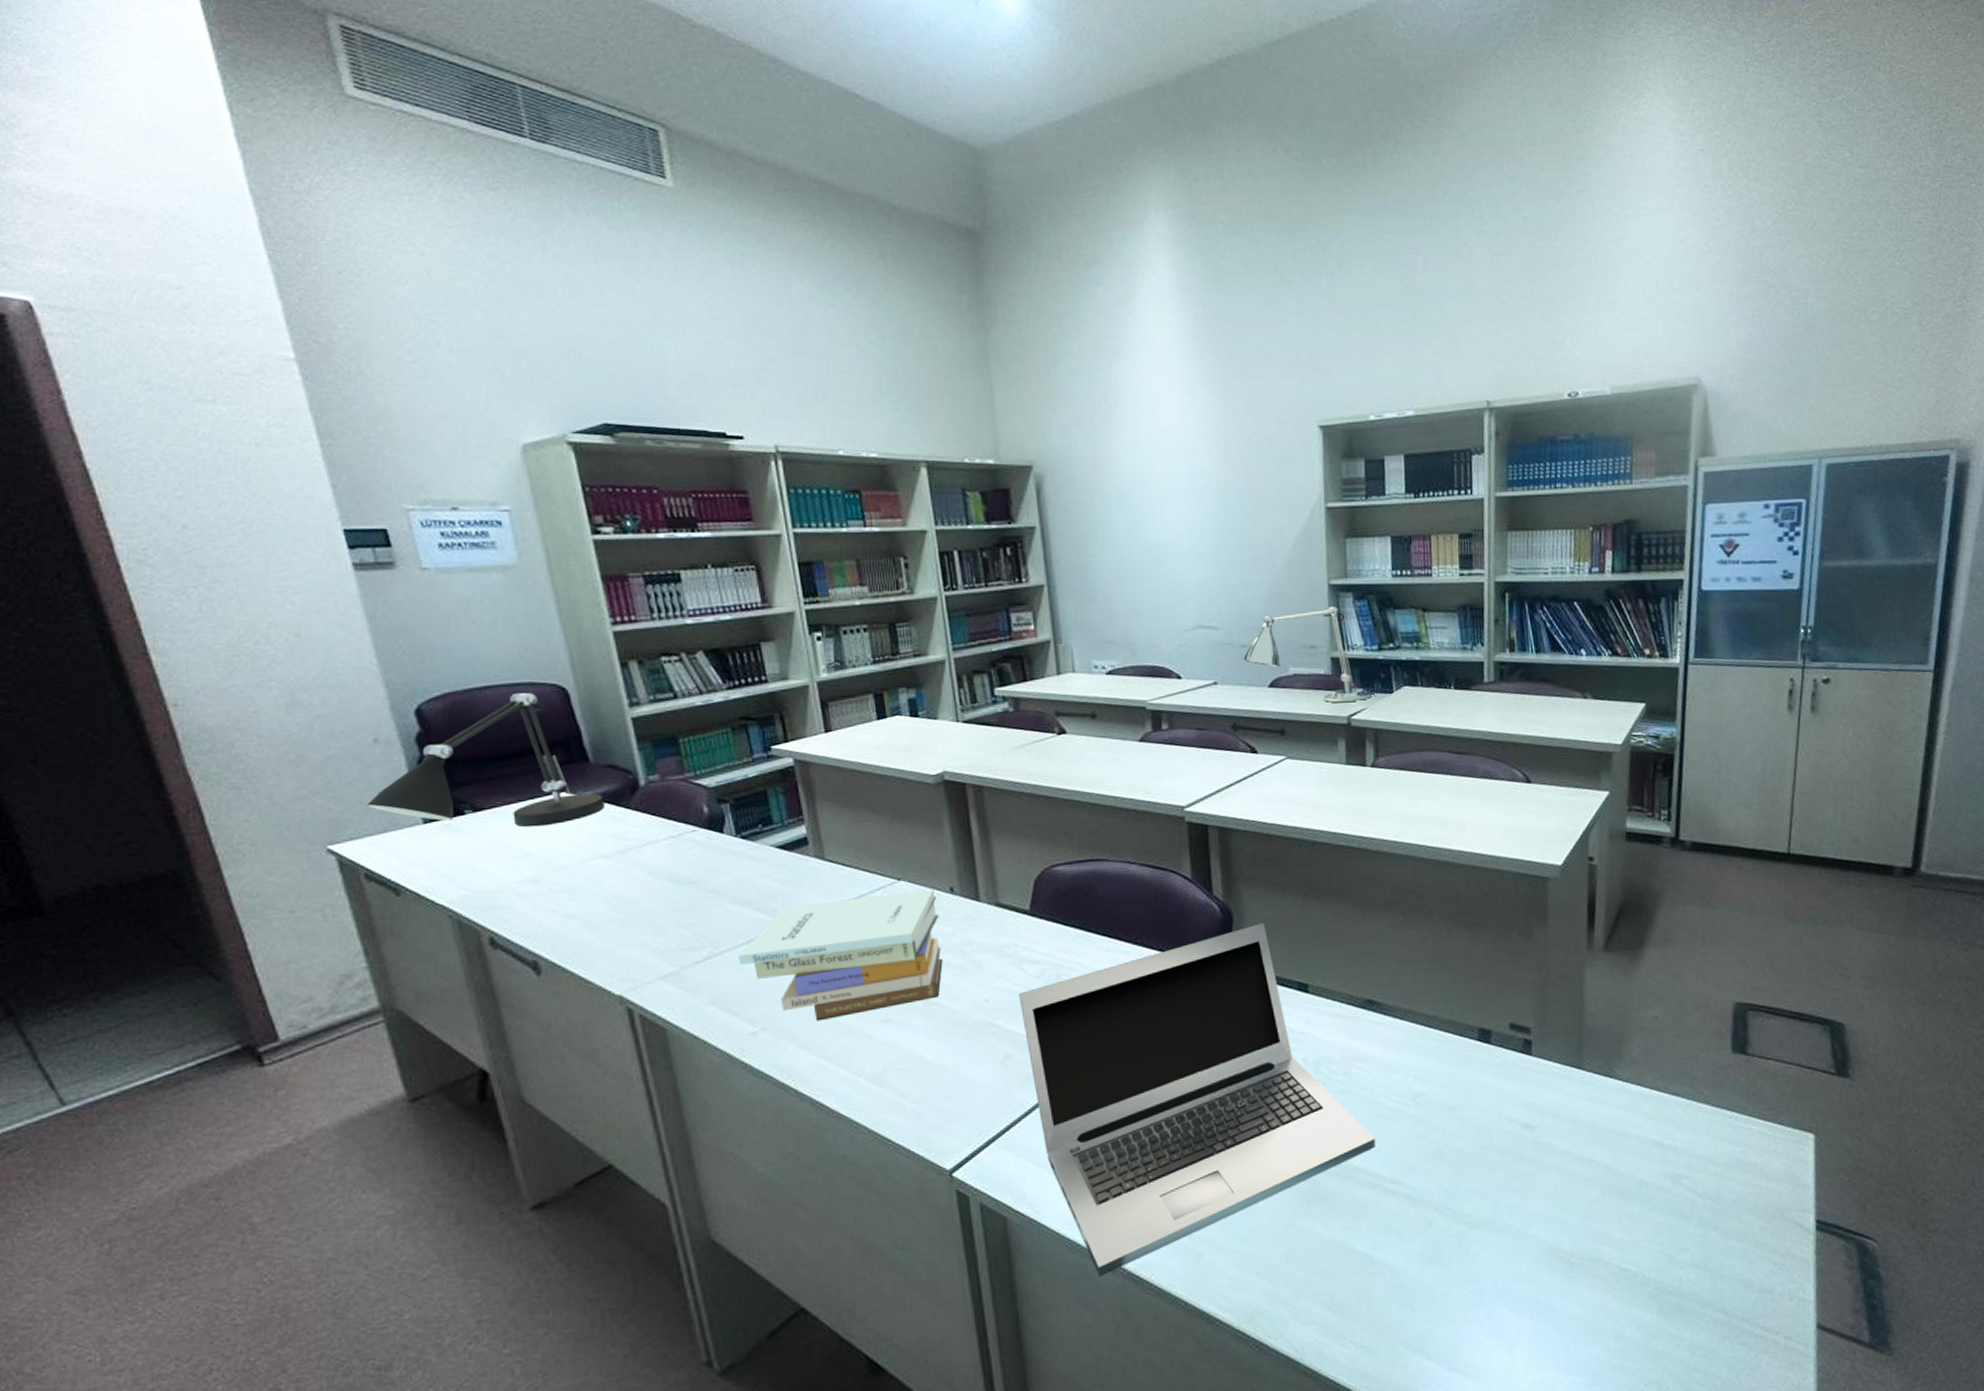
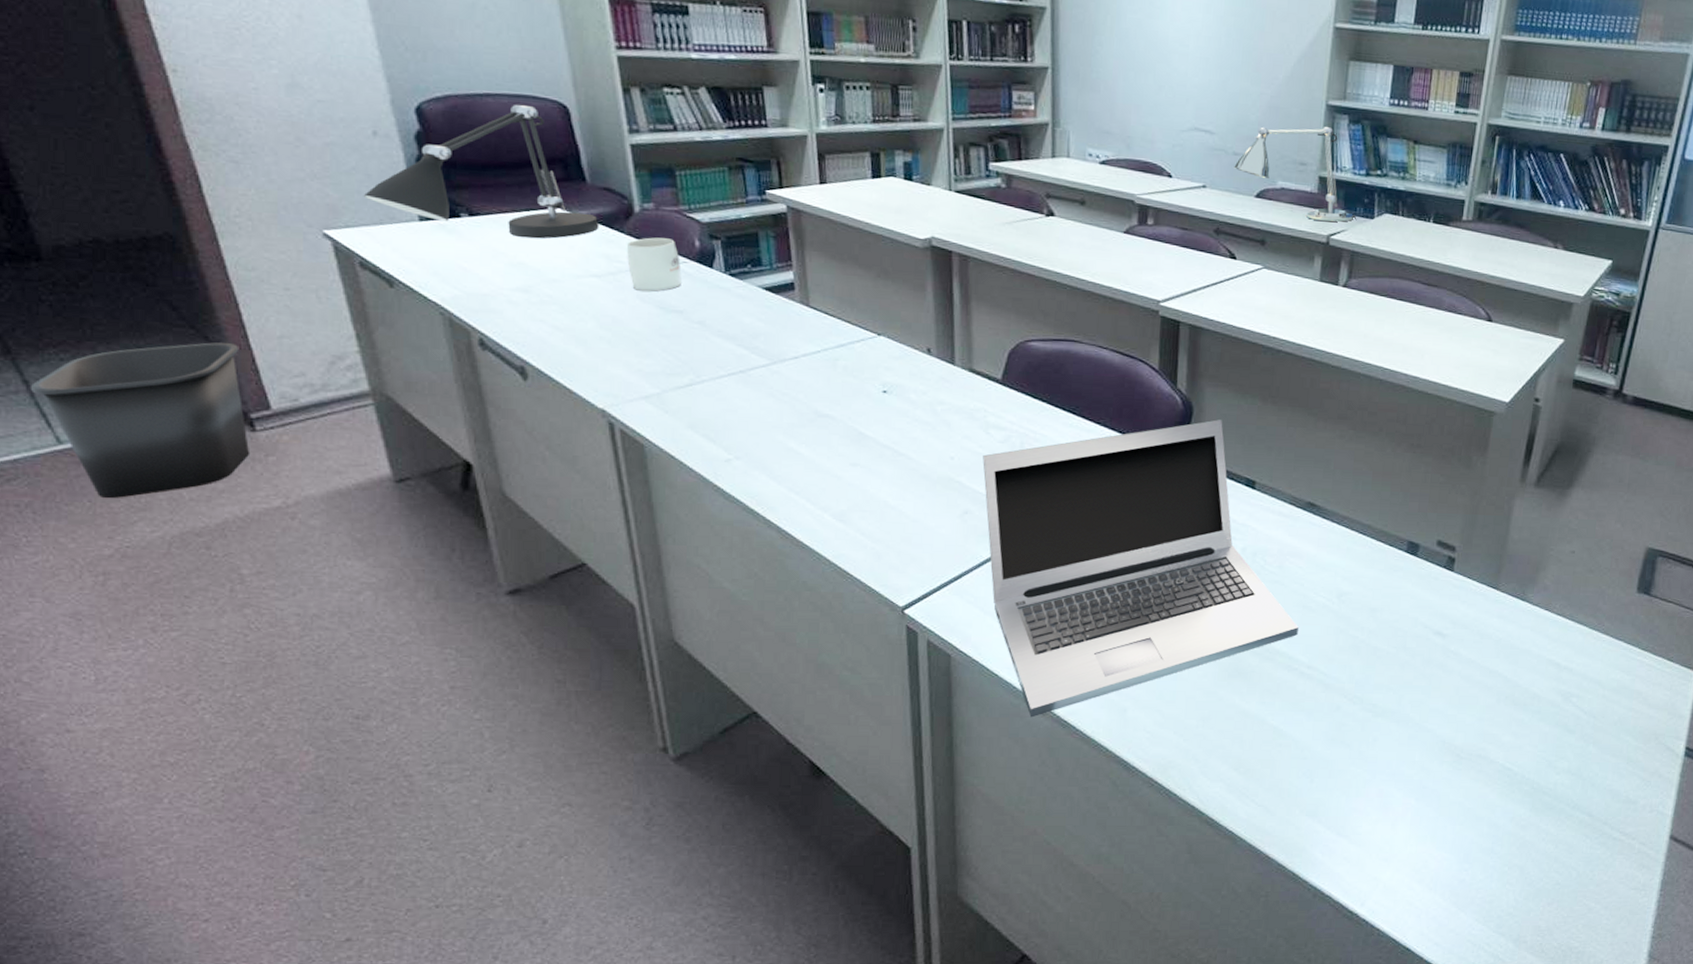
waste bin: none [32,976,258,1158] -> present [30,342,249,498]
mug: none [635,808,692,867] -> present [627,237,682,293]
books: present [738,889,943,1022] -> none [718,346,915,457]

